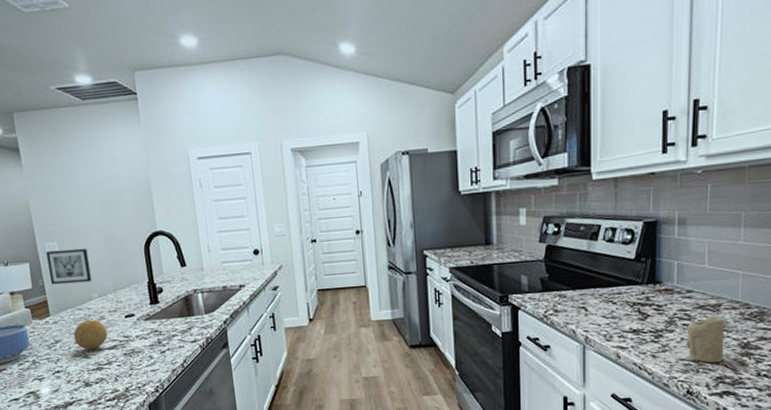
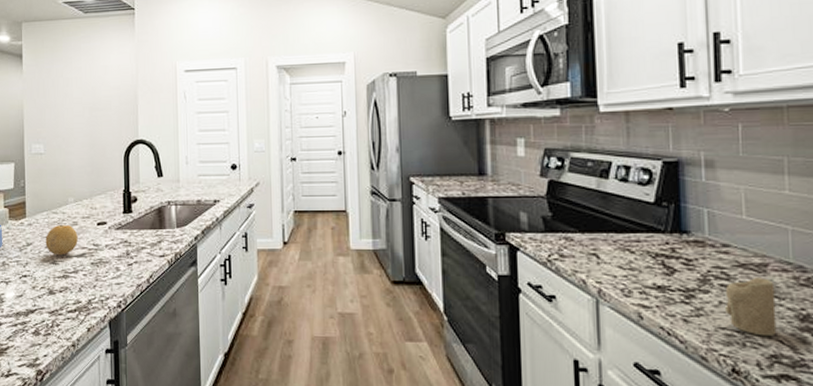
wall art: present [46,248,92,285] -> none [31,152,71,186]

